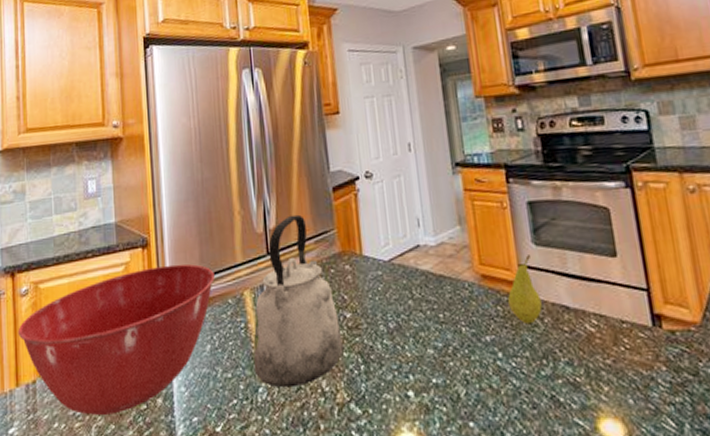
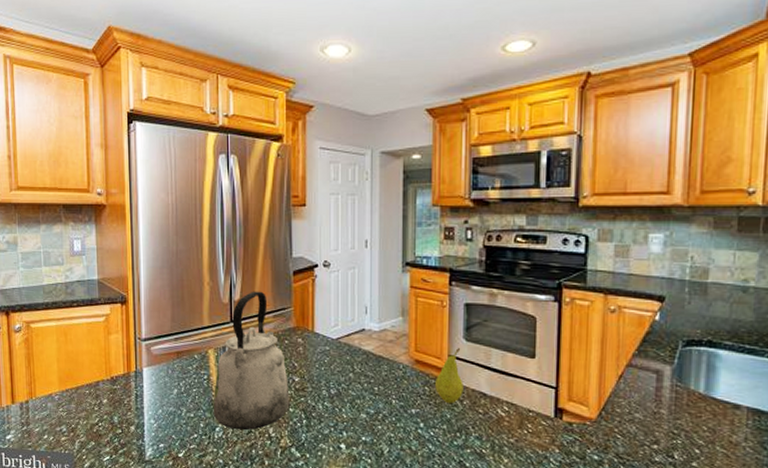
mixing bowl: present [18,264,215,415] -> none [12,320,183,434]

